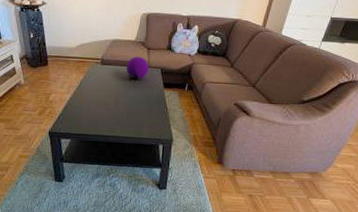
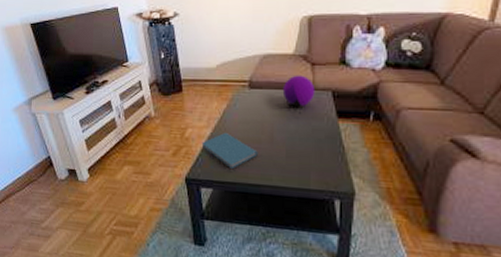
book: none [63,97,106,124] -> present [201,132,258,169]

